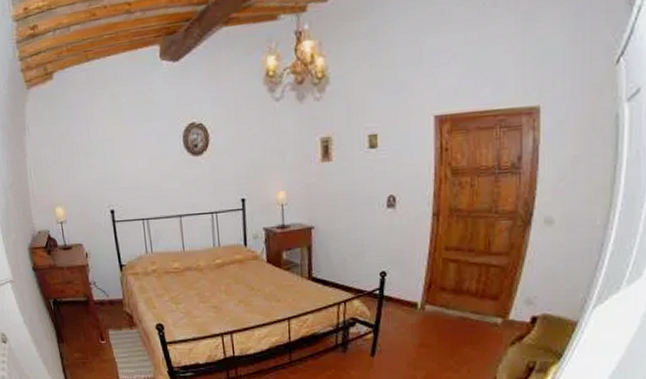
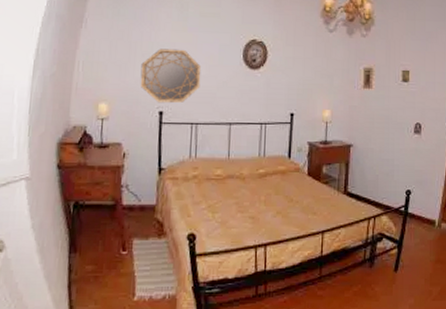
home mirror: none [85,143,146,202] -> present [140,48,202,104]

